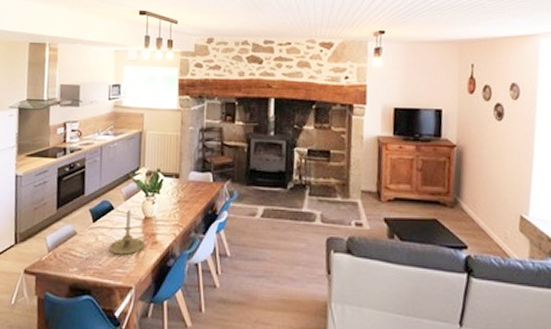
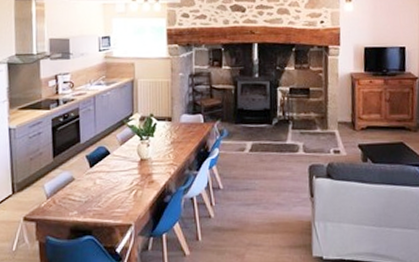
candle holder: present [108,210,145,255] -> none [106,153,142,196]

